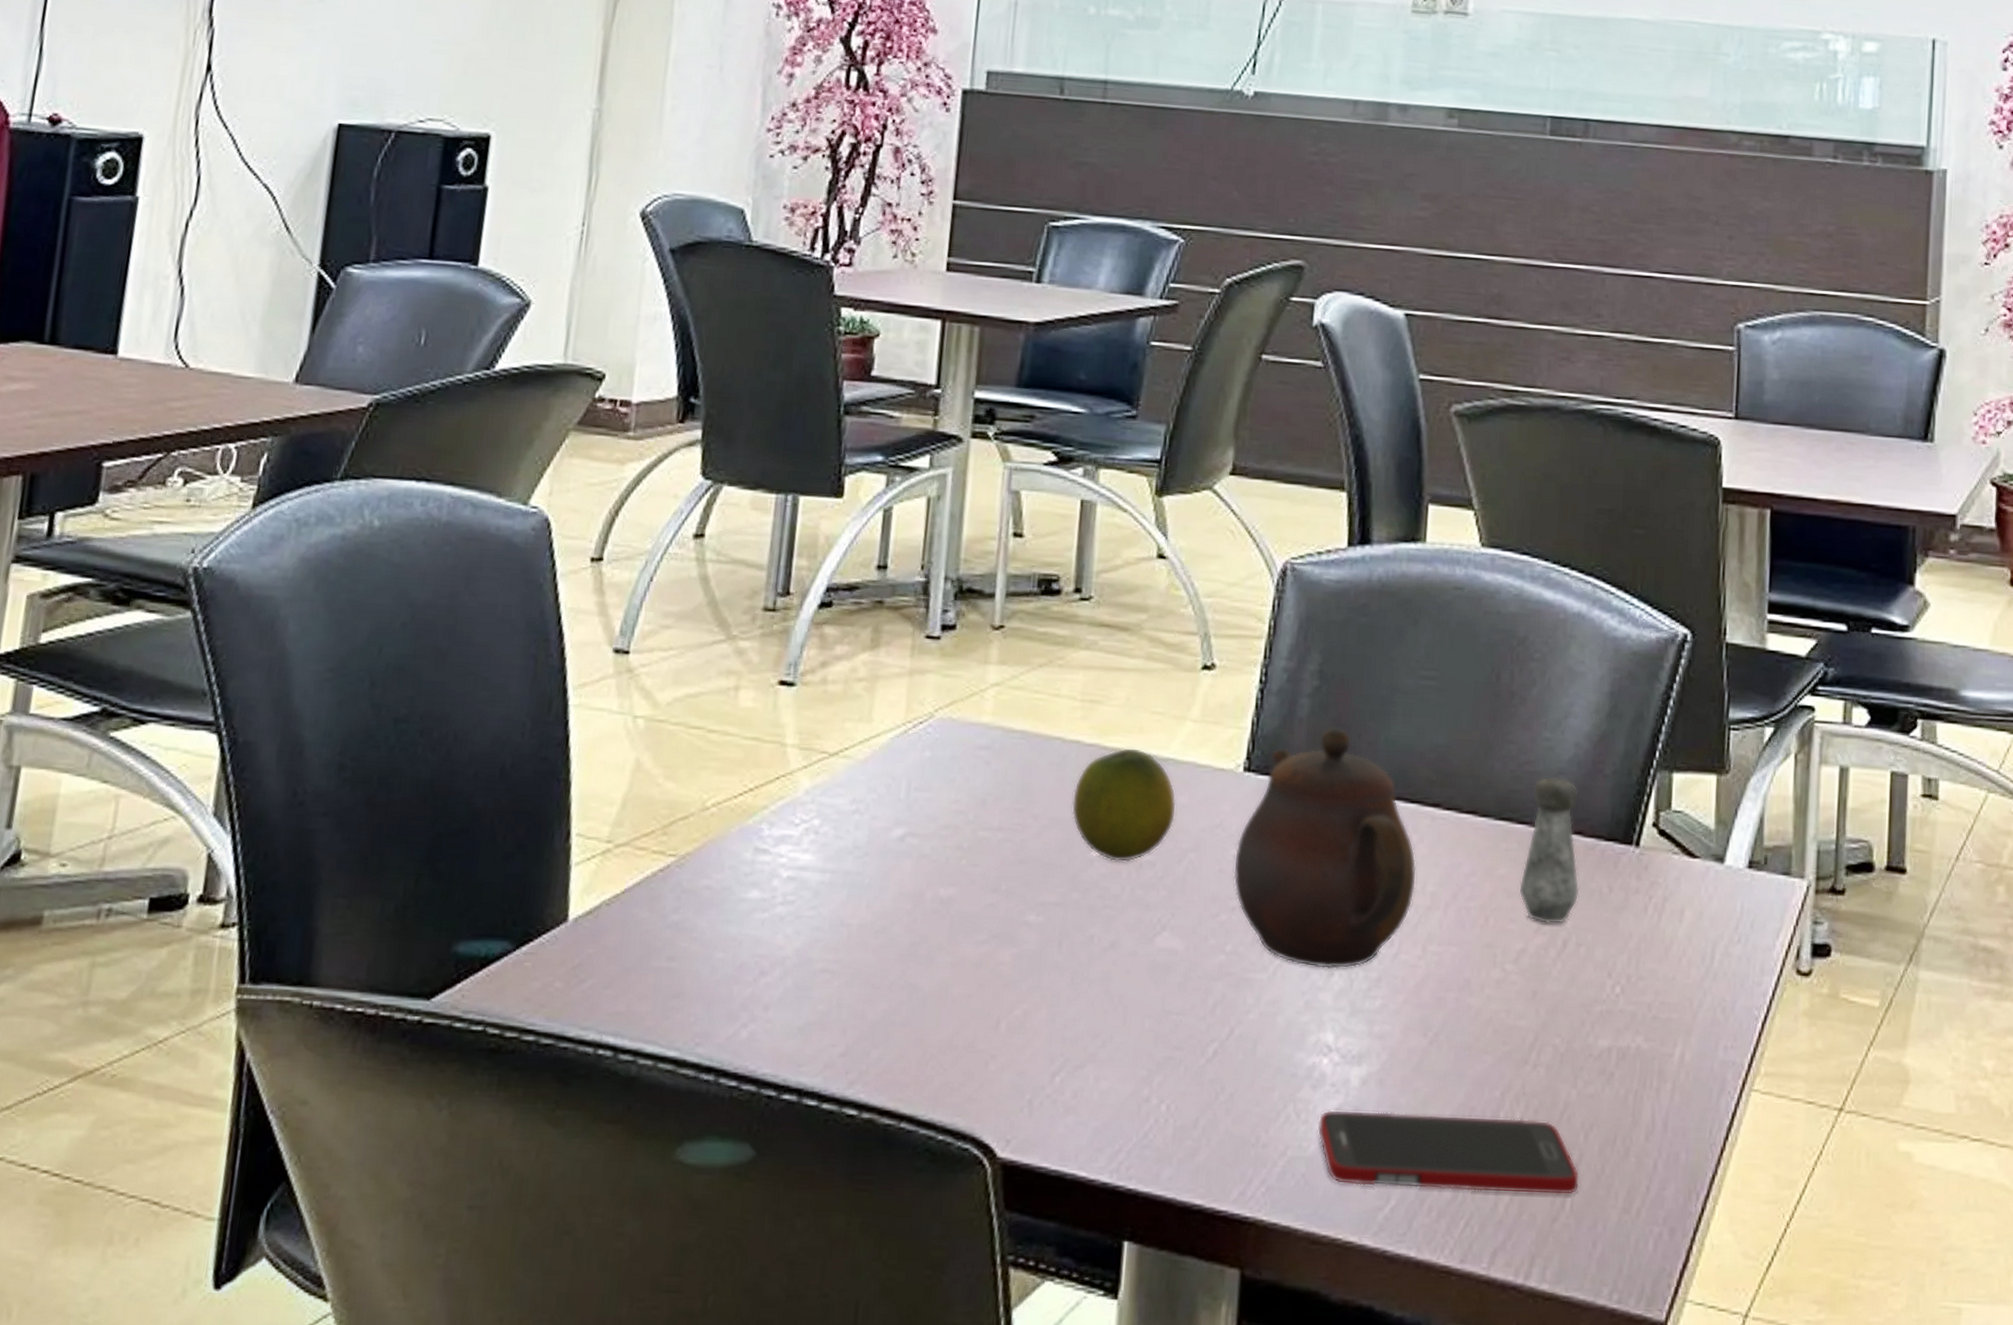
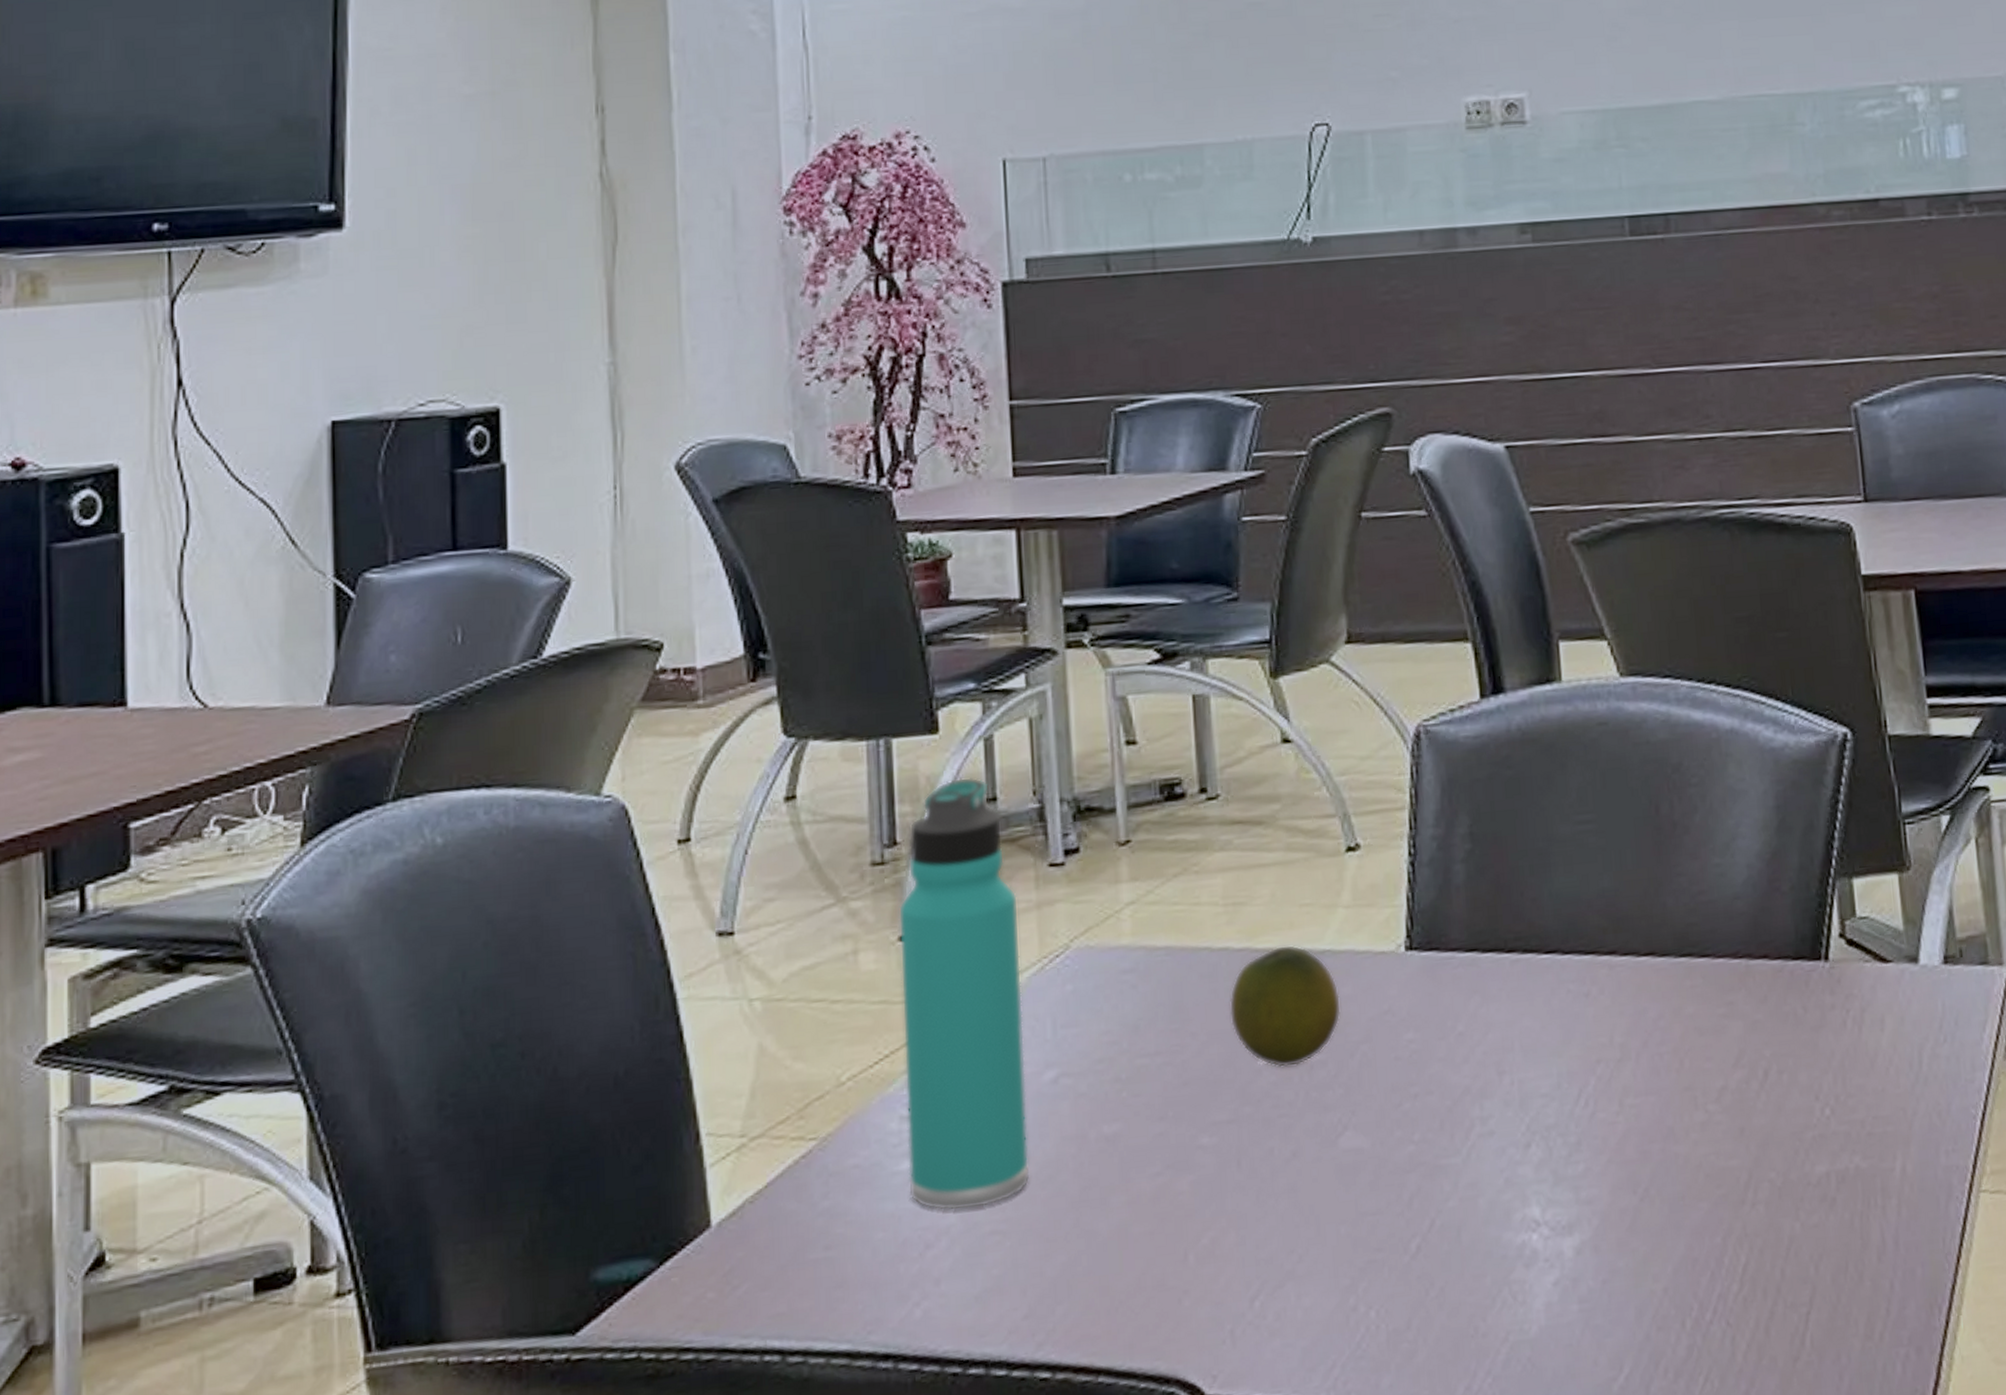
thermos bottle: none [753,542,892,946] -> present [898,777,1030,1211]
teapot: present [1233,726,1417,969] -> none [1408,887,1603,1143]
cell phone: present [1317,1109,1580,1196] -> none [1536,1259,1817,1361]
salt shaker: present [1519,776,1580,925] -> none [1710,902,1774,1057]

